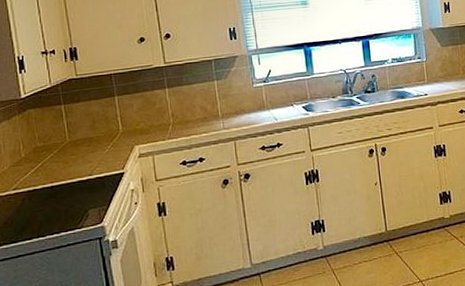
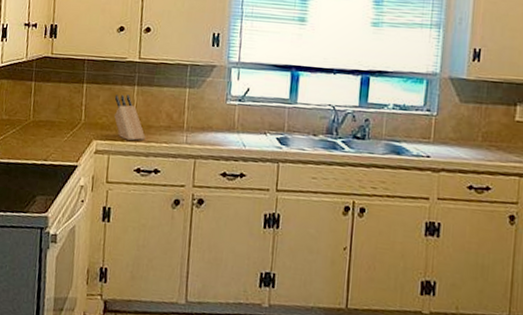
knife block: none [148,97,185,139] -> present [114,94,145,141]

